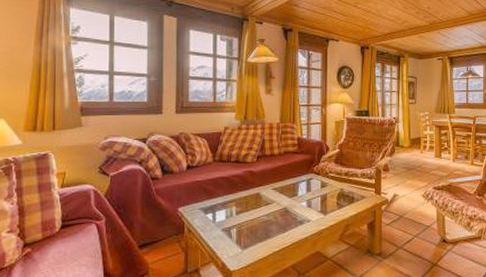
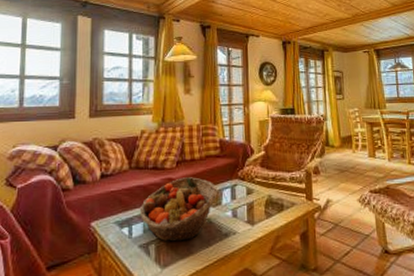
fruit basket: none [222,171,294,227] -> present [139,177,217,242]

